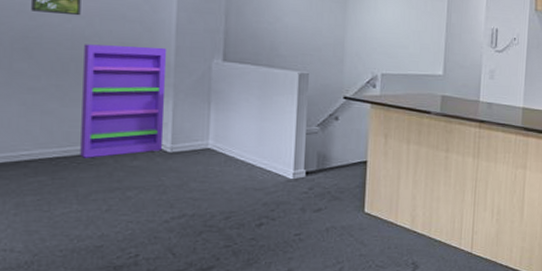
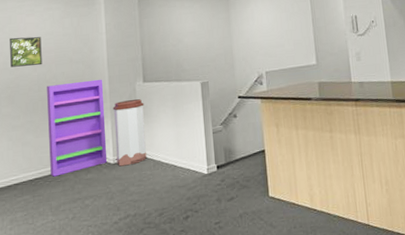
trash can: none [176,79,221,157] -> present [113,99,147,167]

